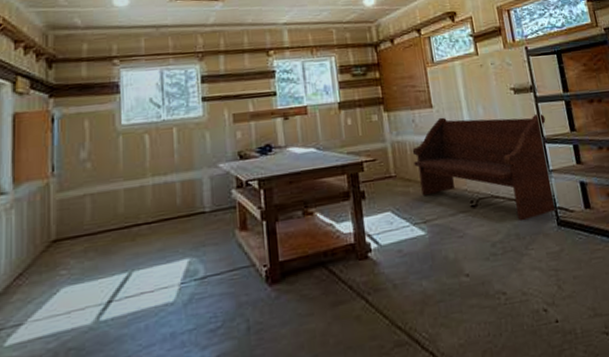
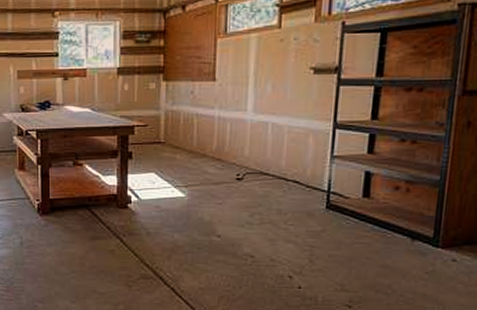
bench: present [412,113,556,221] -> none [185,91,344,199]

